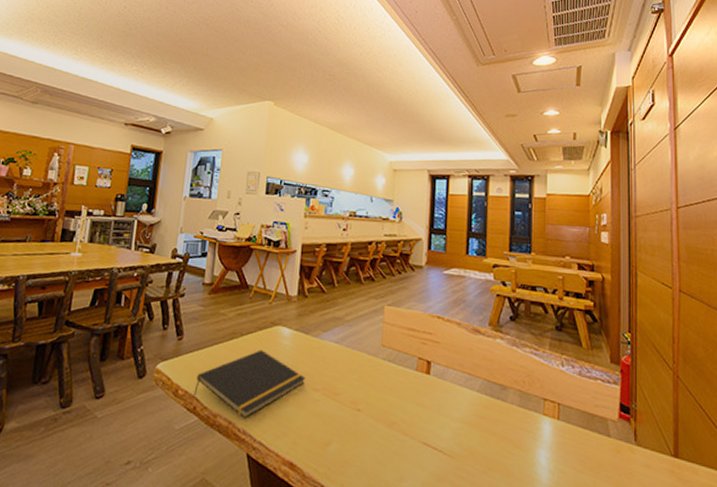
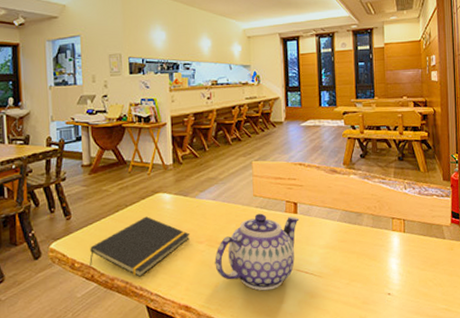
teapot: none [329,367,432,462] -> present [215,213,300,291]

